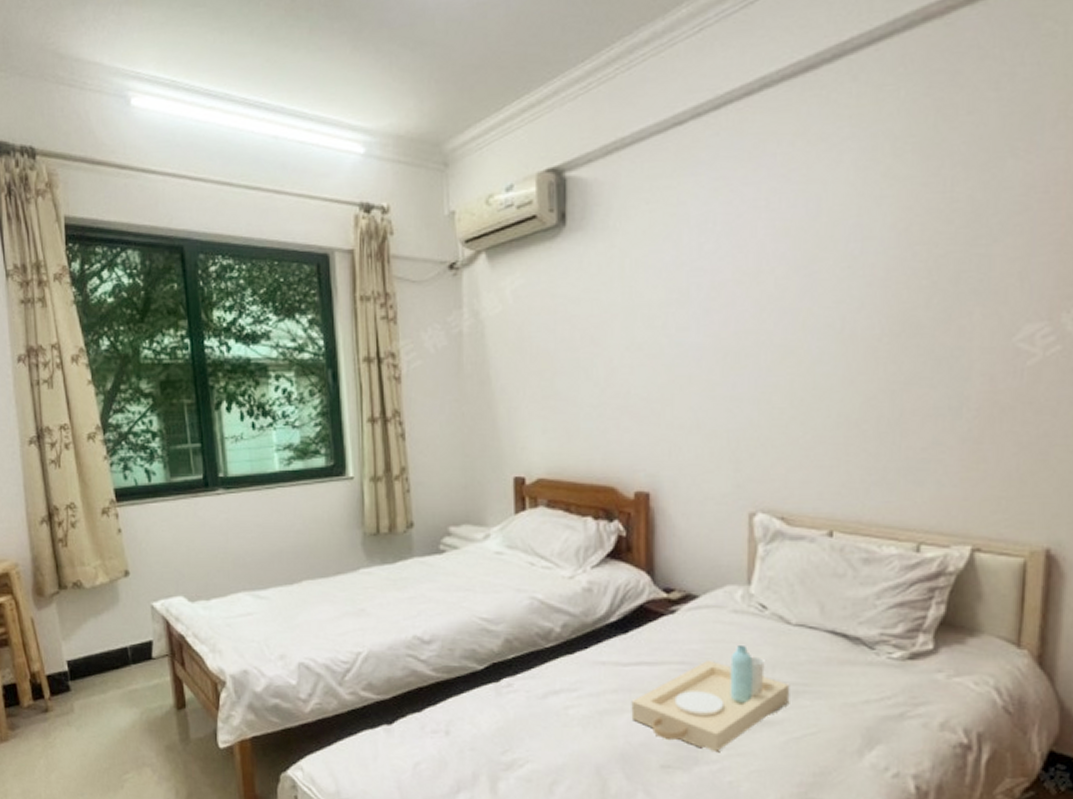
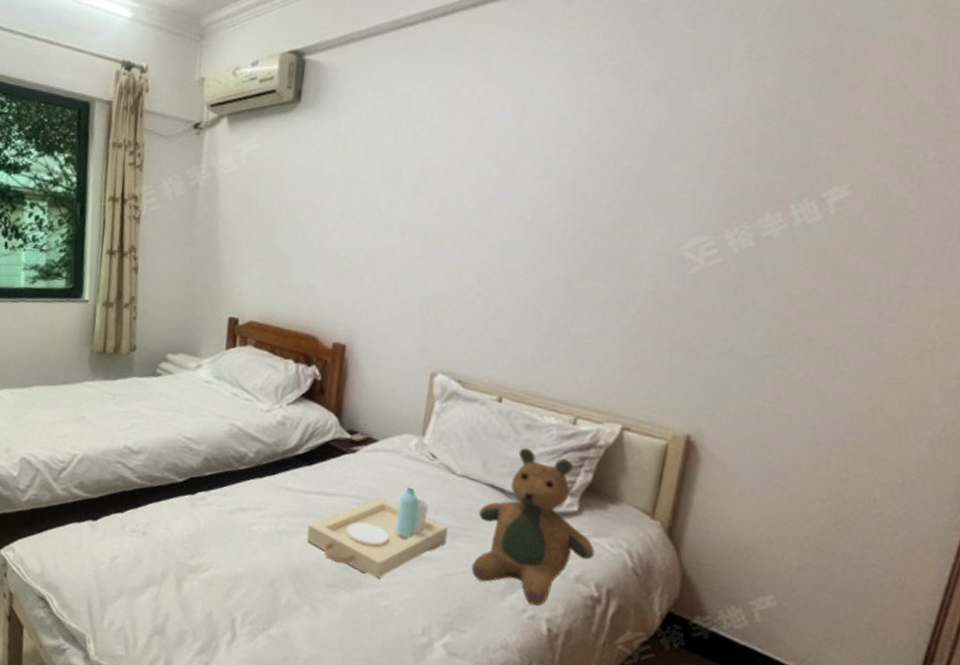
teddy bear: none [821,584,958,763] -> present [471,447,595,607]

